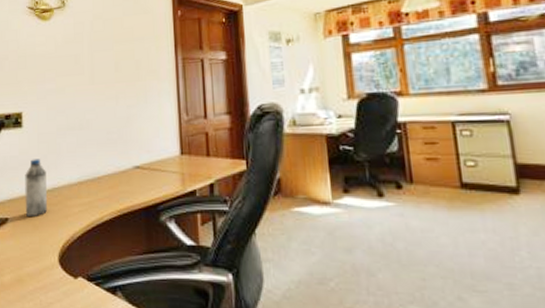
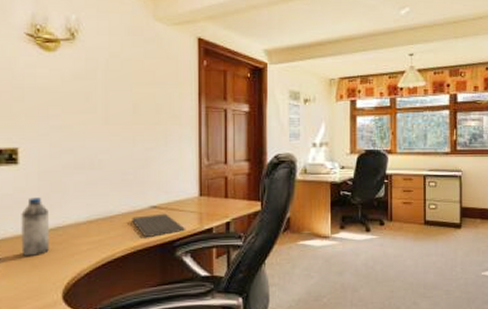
computer keyboard: none [117,174,169,200] -> present [132,213,186,237]

